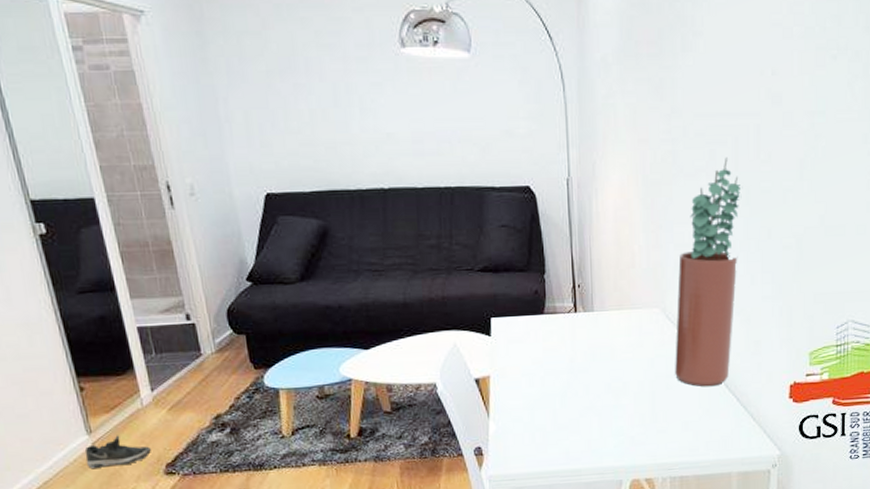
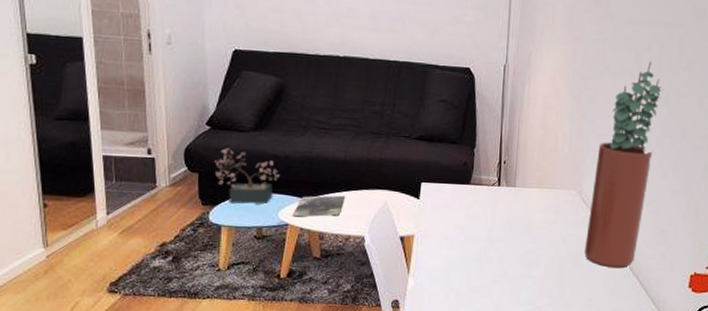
athletic shoe: present [84,435,151,468] -> none [38,251,98,279]
decorative plant: none [261,304,336,363] -> present [214,148,280,204]
magazine: none [354,341,411,371] -> present [292,195,346,217]

